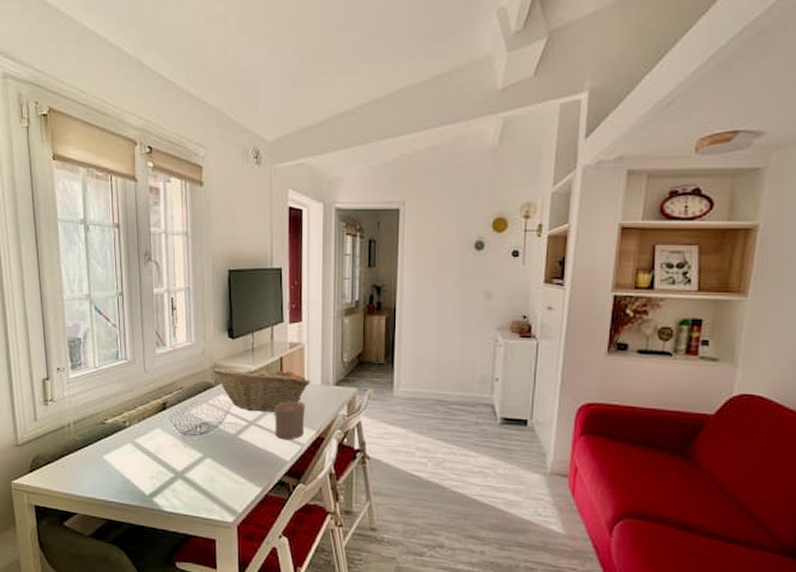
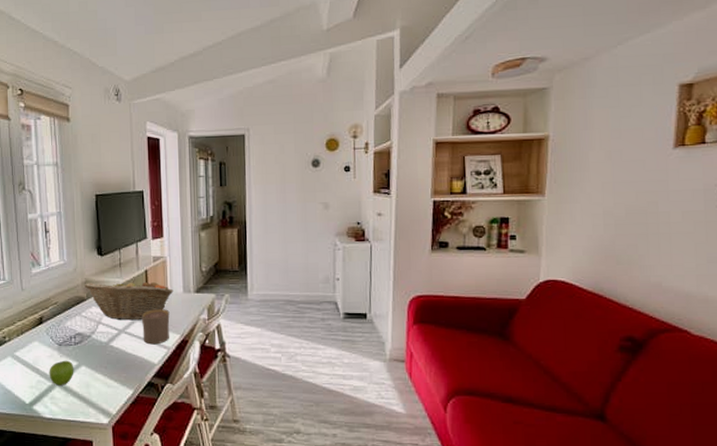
fruit: none [171,451,199,478] -> present [49,360,74,386]

